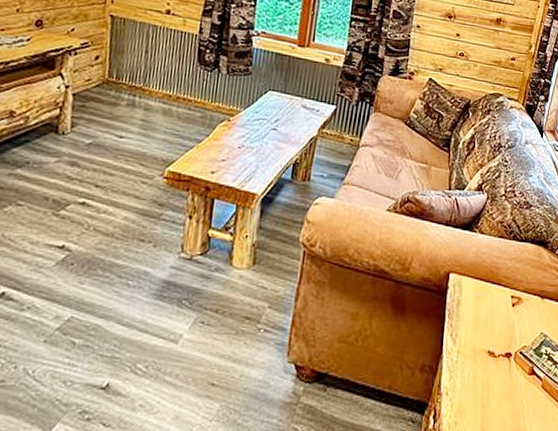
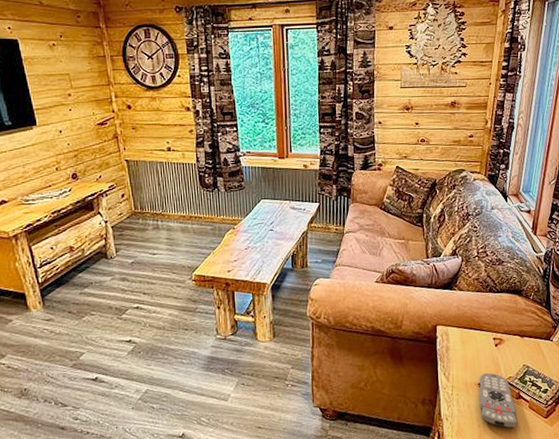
remote control: none [486,338,528,413] -> present [479,372,518,429]

